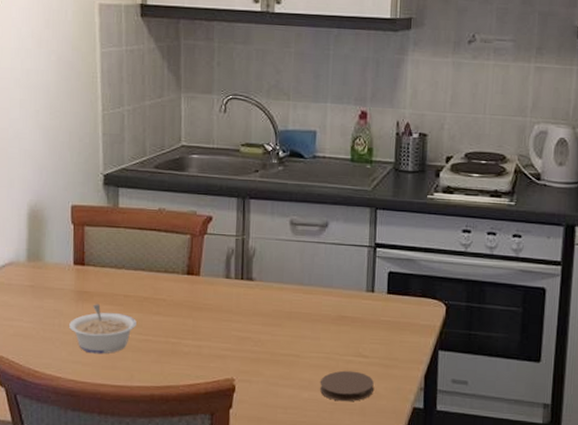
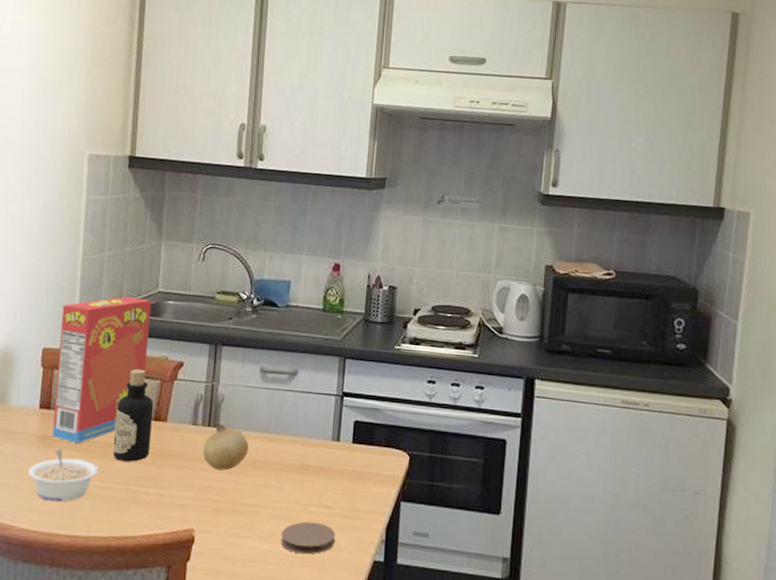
cereal box: none [87,151,176,298] -> present [52,296,151,443]
bottle: none [149,224,186,315] -> present [113,369,154,462]
fruit: none [238,276,283,322] -> present [203,423,249,471]

